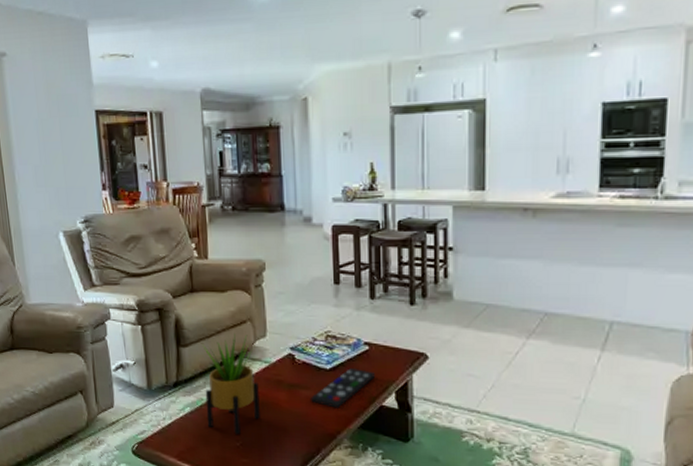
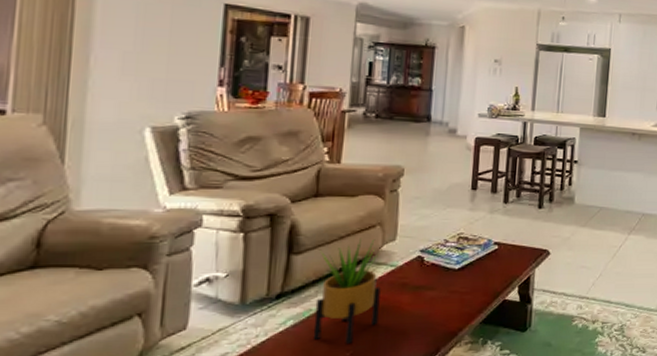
remote control: present [309,368,375,408] -> none [434,267,501,306]

